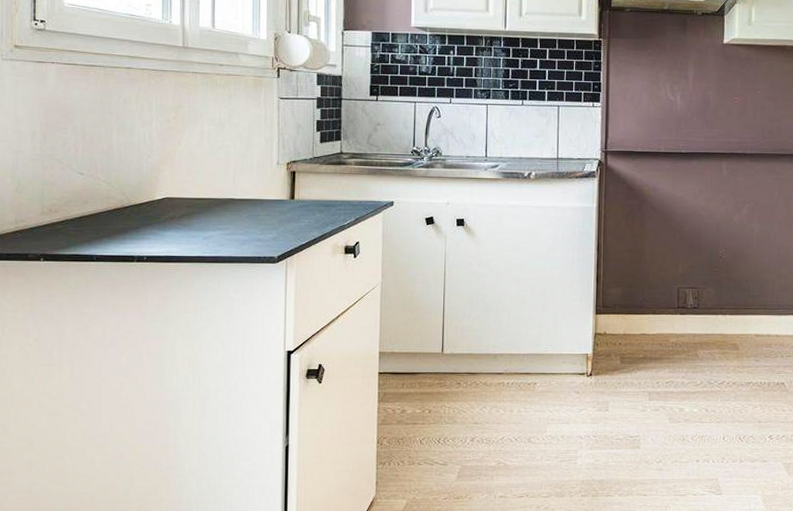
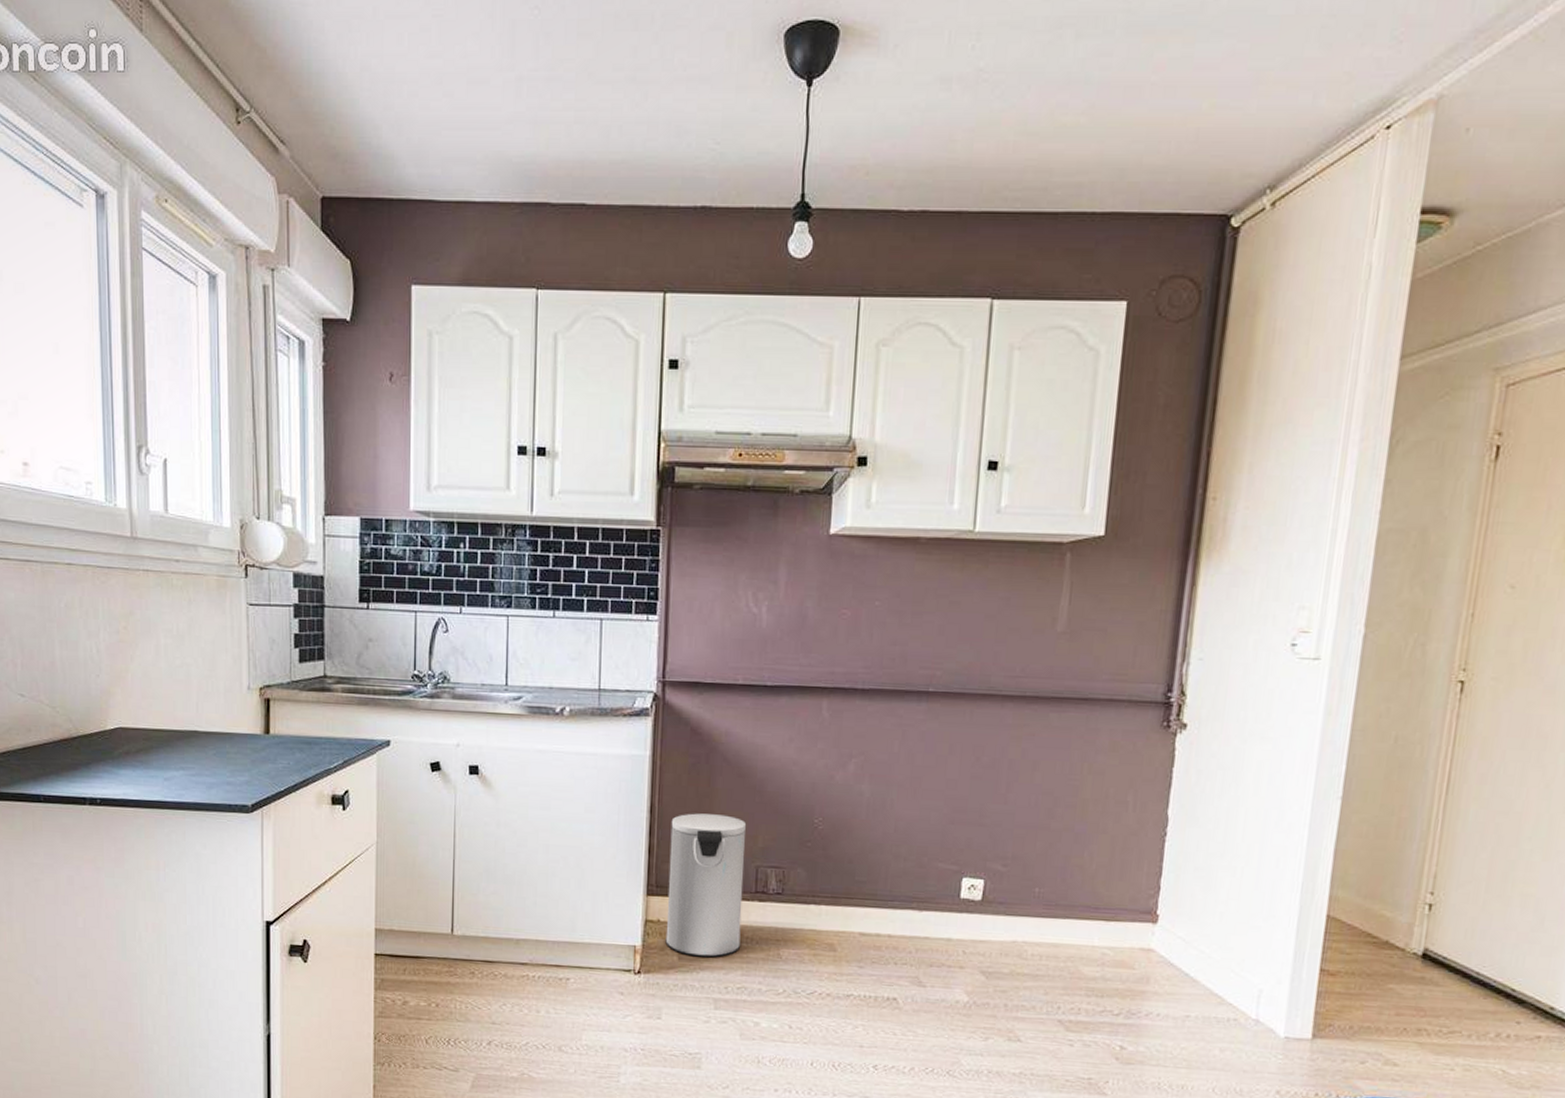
trash bin: none [611,249,670,360] -> present [665,813,747,958]

